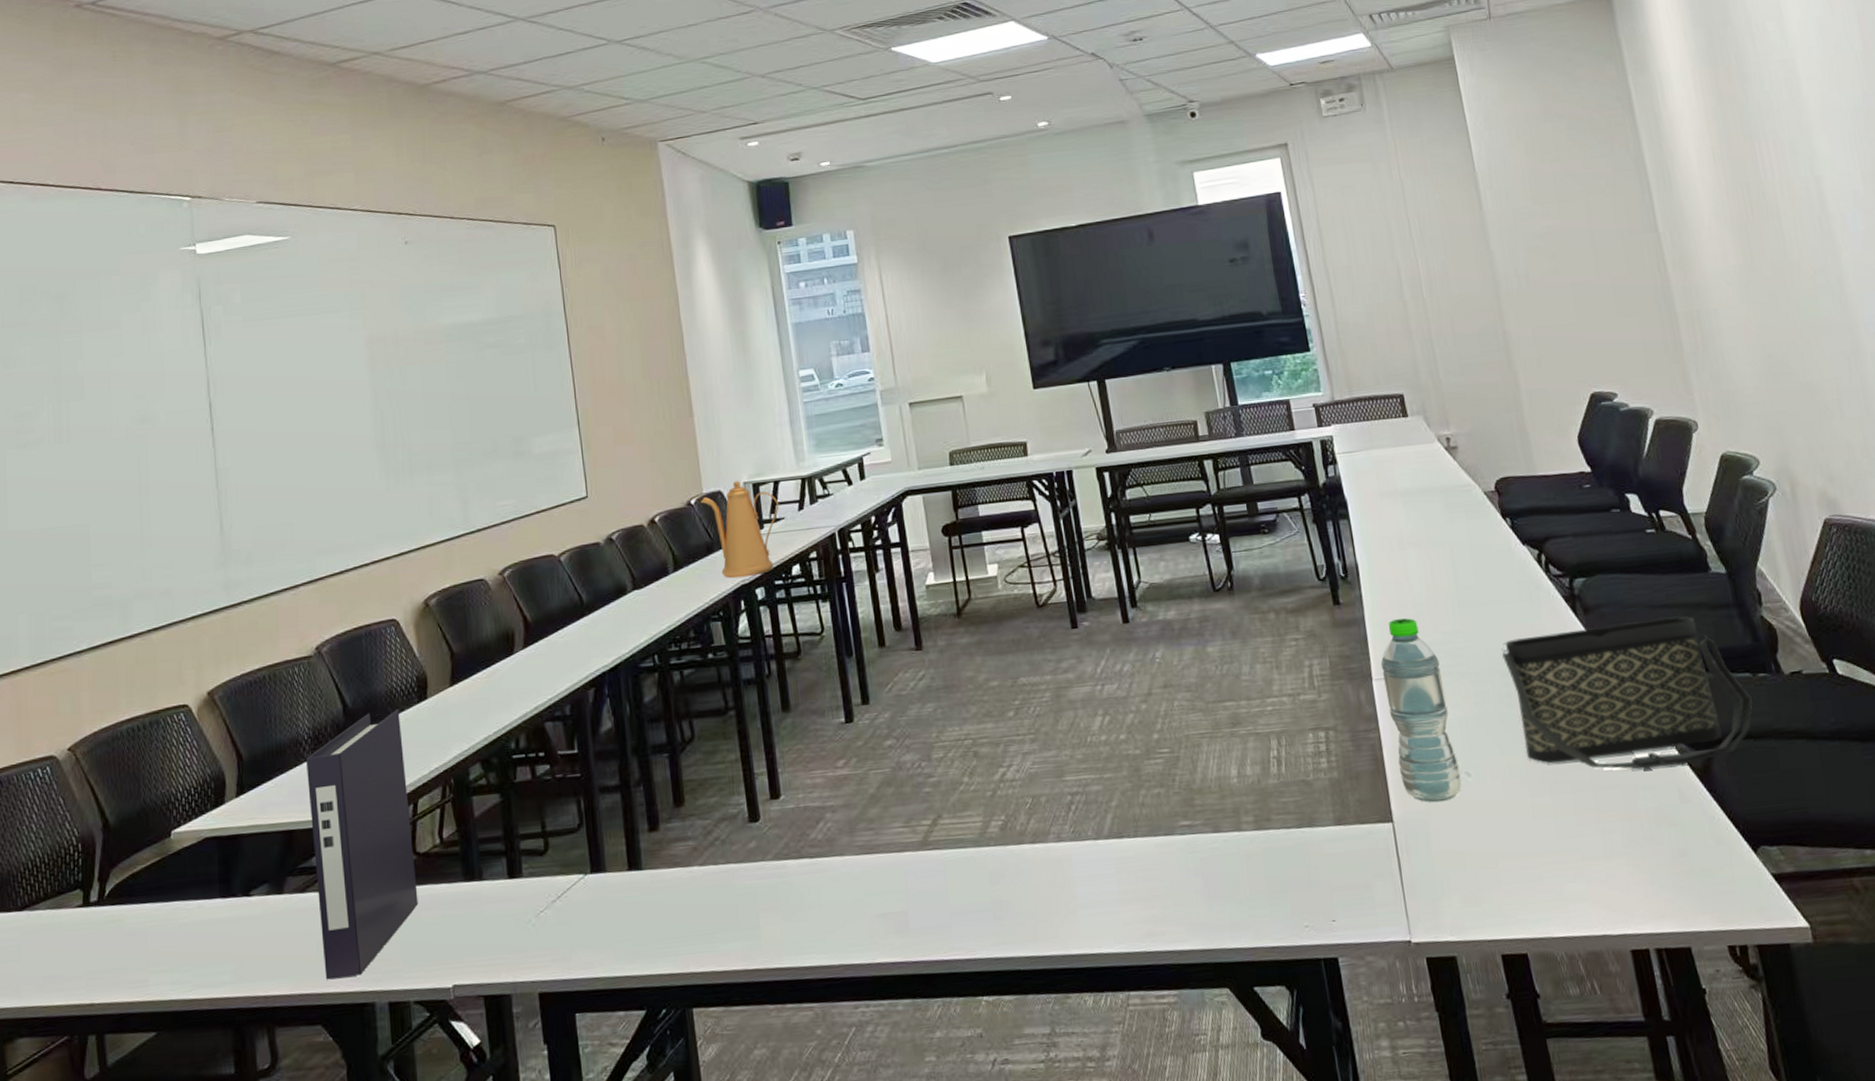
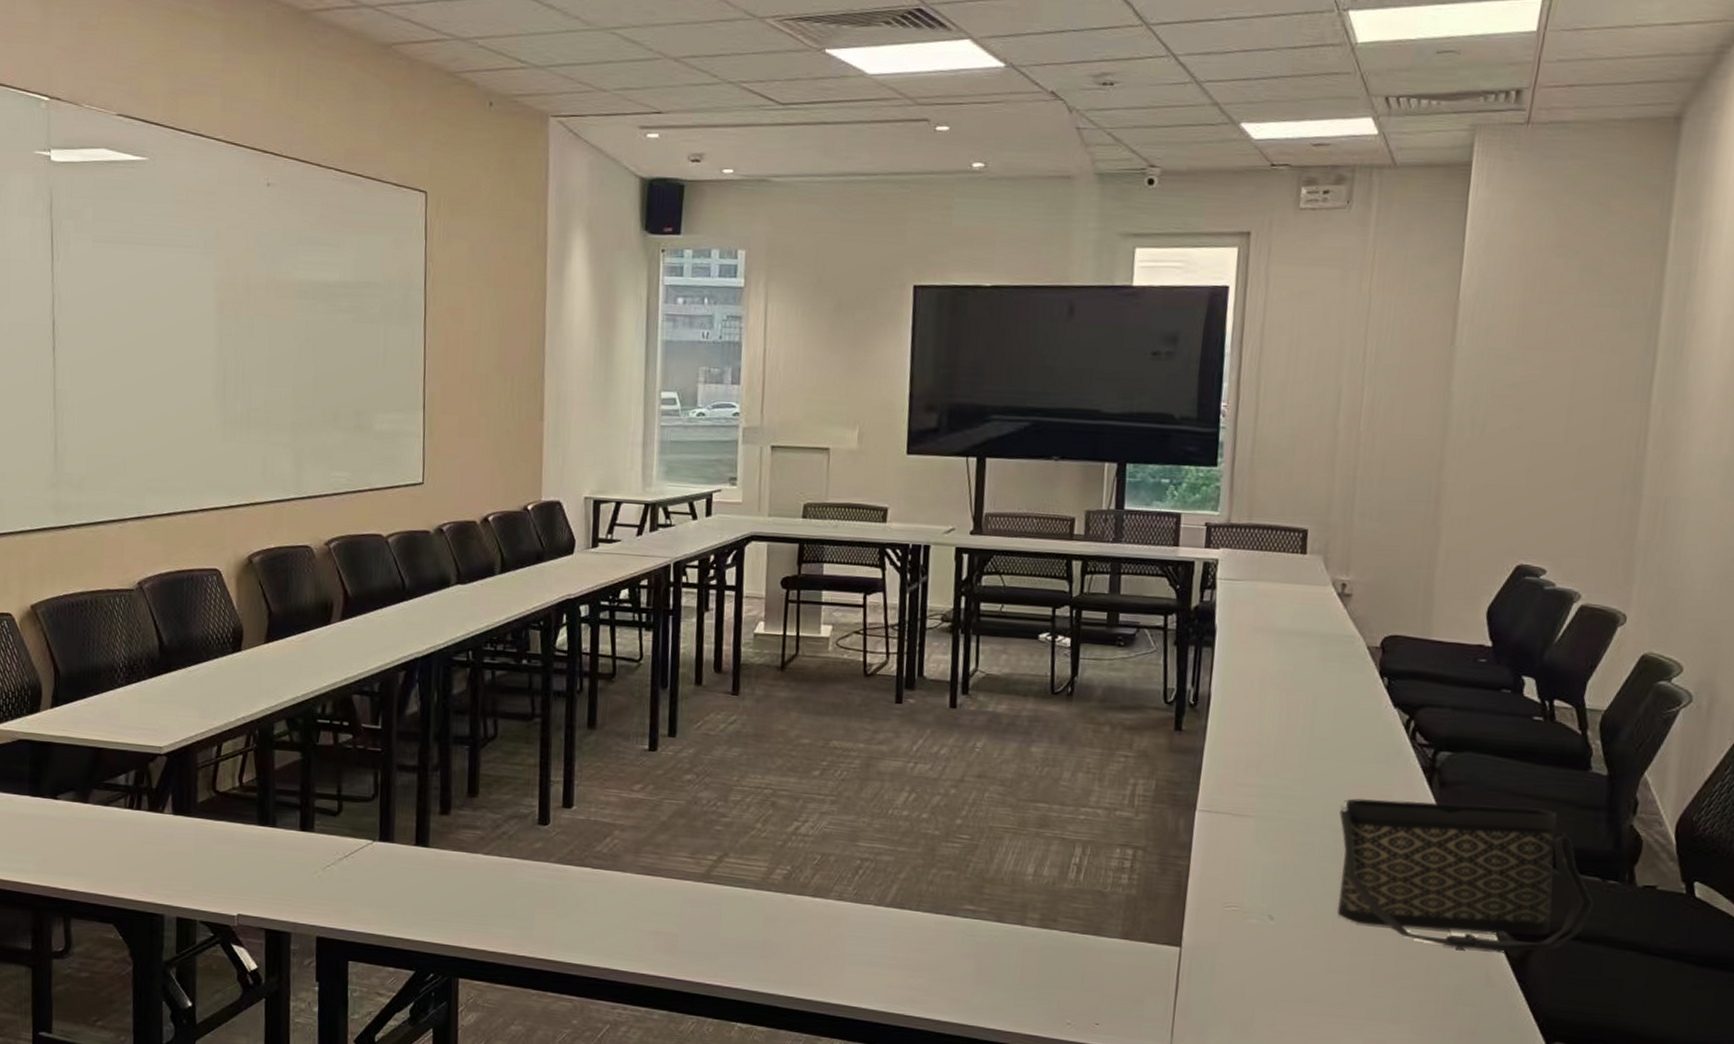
binder: present [306,708,419,980] -> none [119,653,214,888]
coffee pot: present [701,481,780,579] -> none [538,494,618,593]
water bottle: present [1380,618,1462,803] -> none [1200,756,1271,938]

